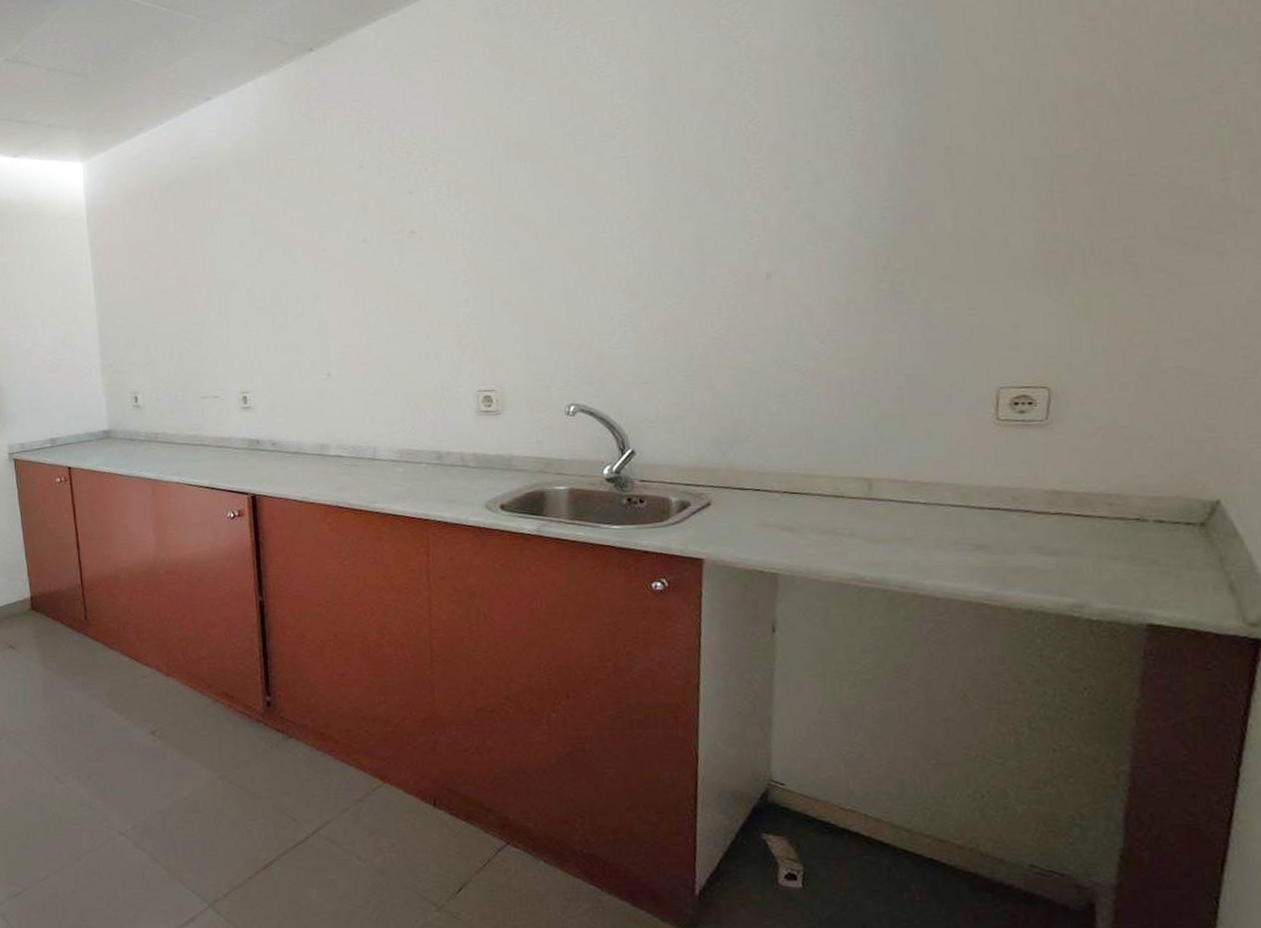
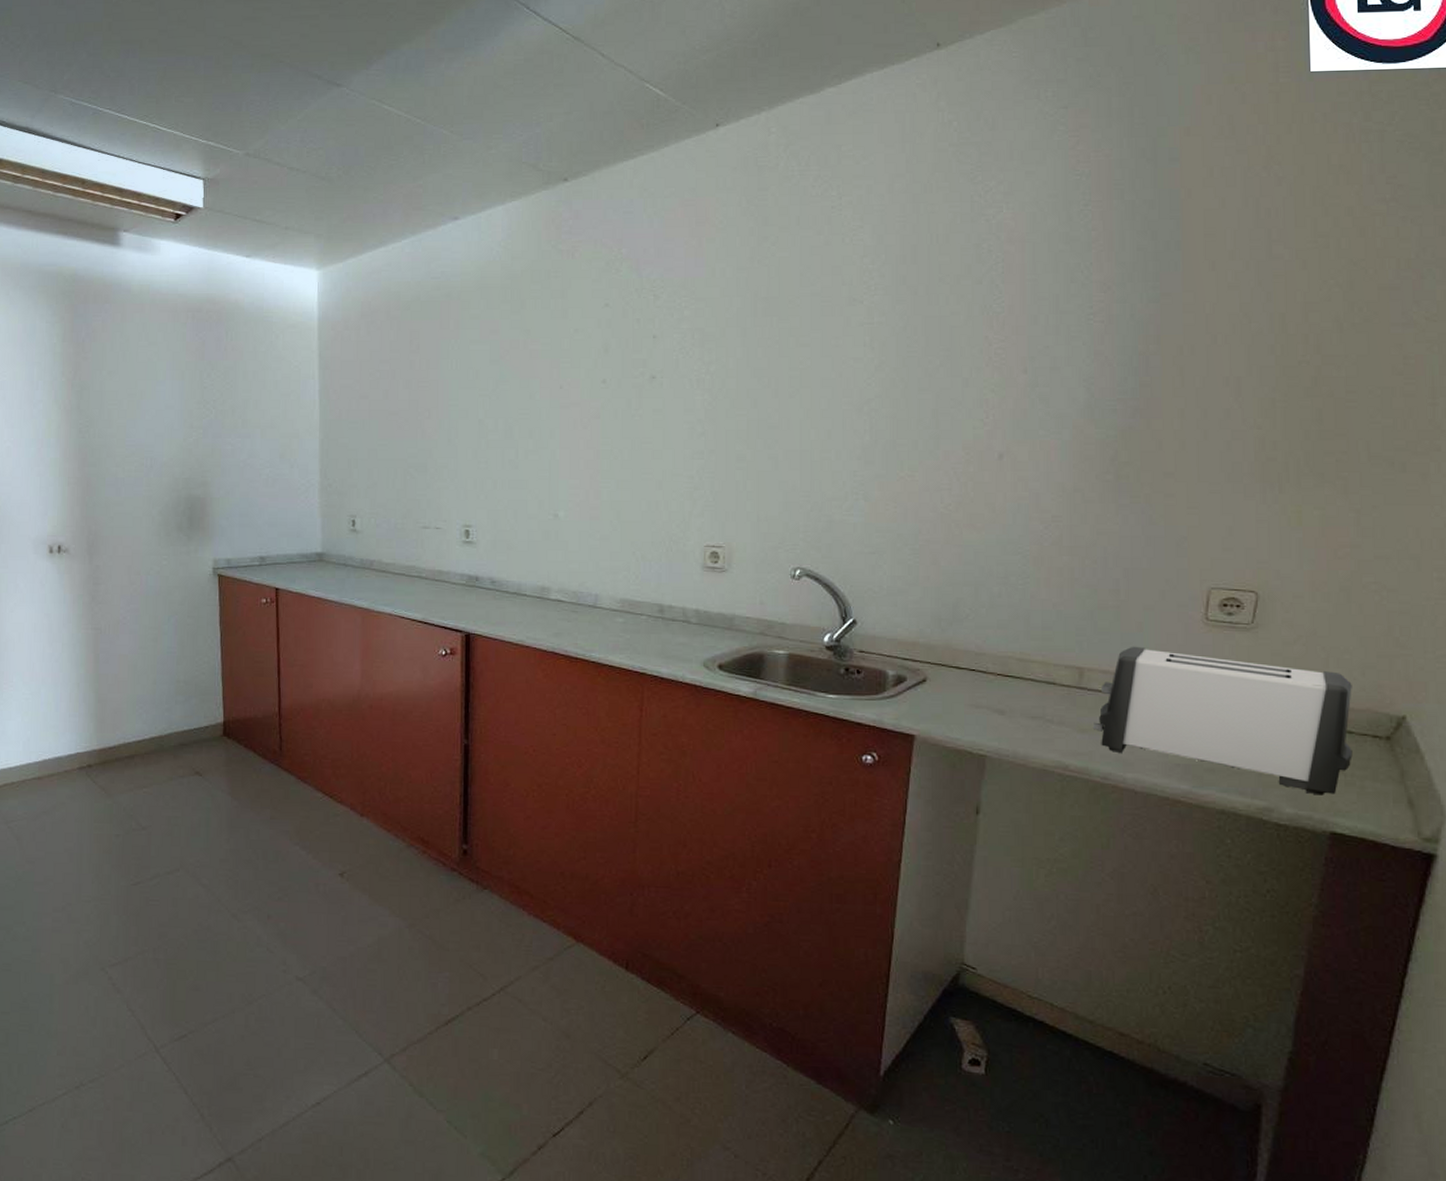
toaster: none [886,452,1165,588] -> present [1092,646,1353,796]

